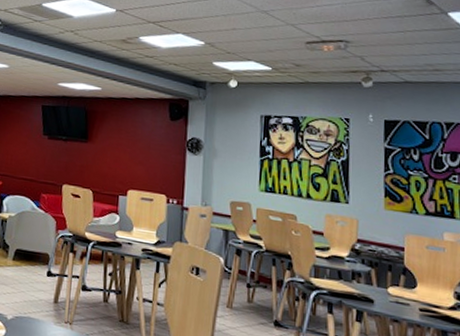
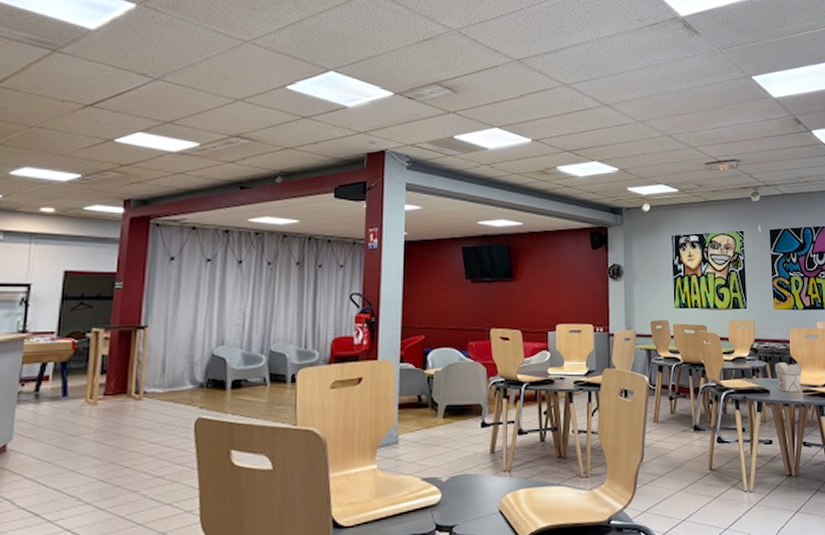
takeout container: none [382,270,421,309] -> present [775,362,803,392]

